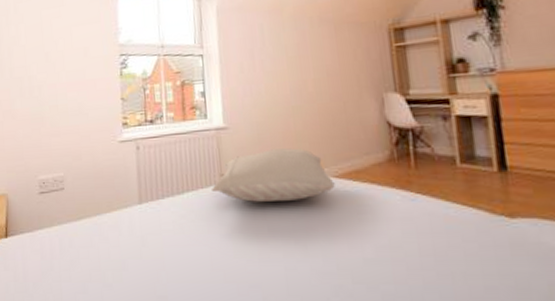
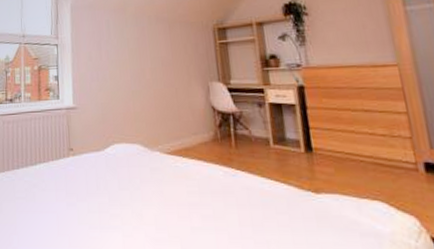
pillow: present [212,148,335,202] -> none [61,127,167,174]

